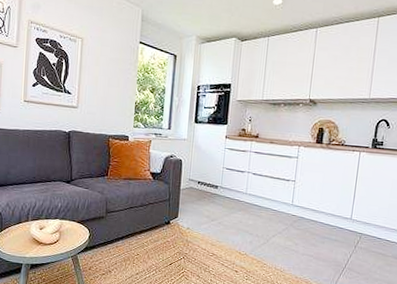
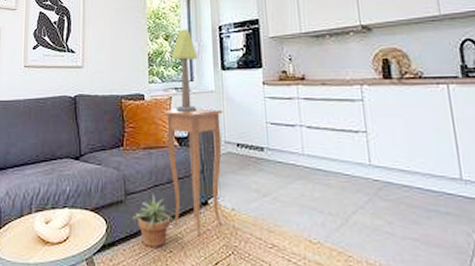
potted plant: none [110,213,144,252] -> present [132,193,176,248]
side table: none [141,151,191,246] -> present [164,108,223,237]
table lamp: none [154,84,177,155] -> present [172,29,198,113]

